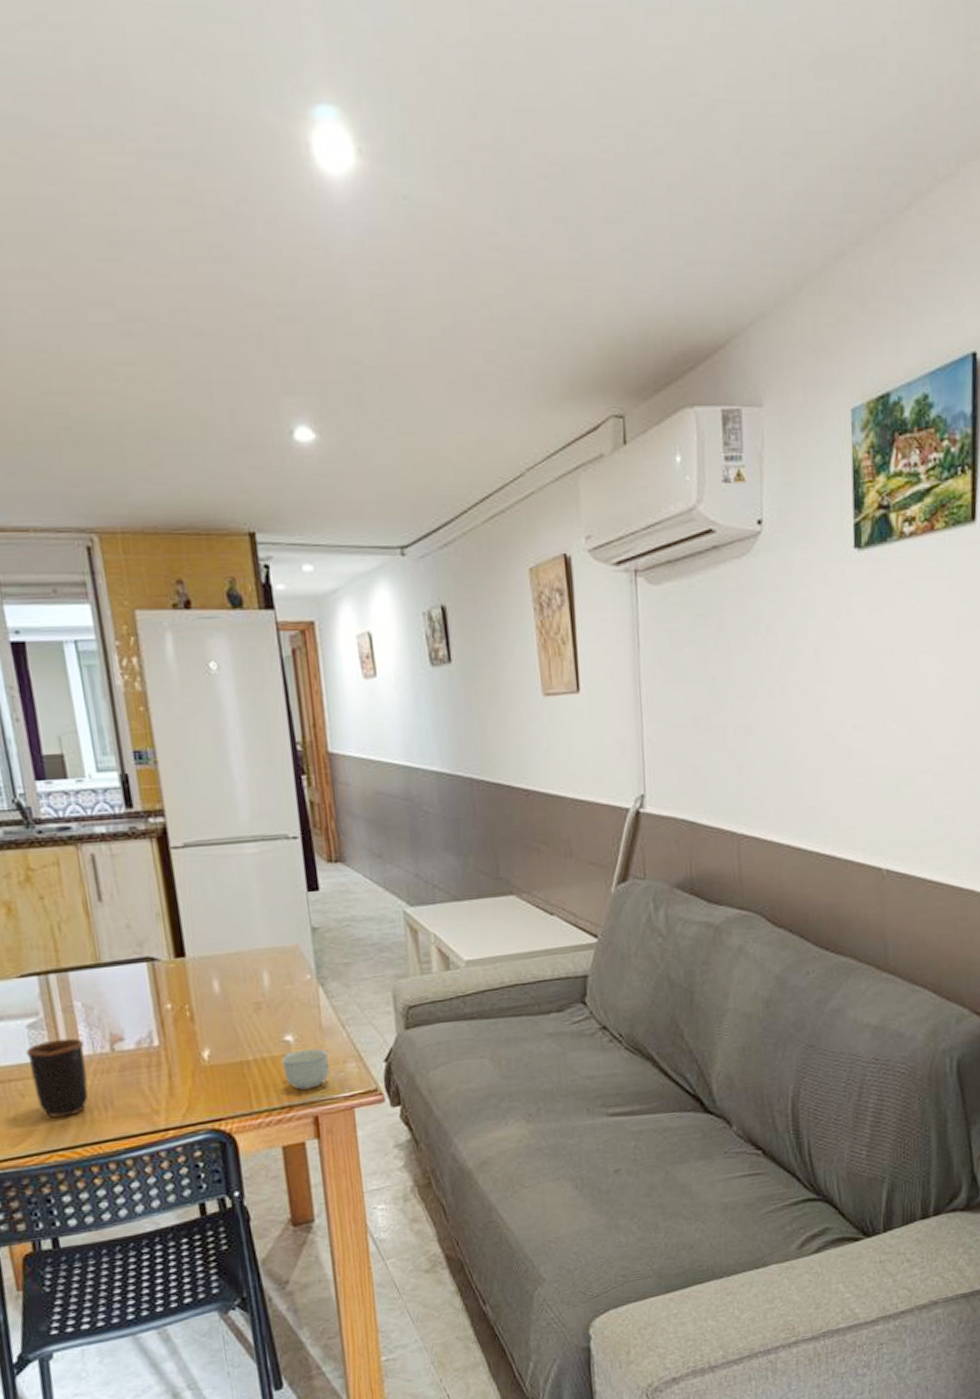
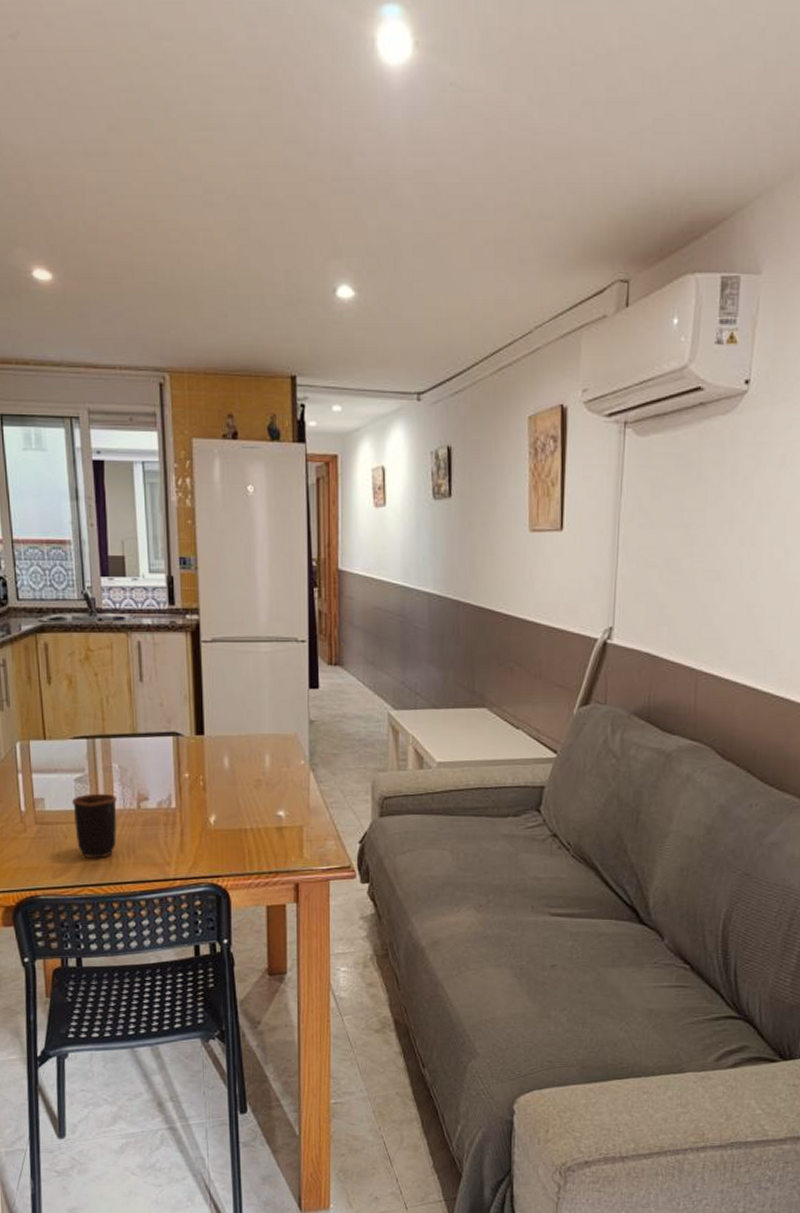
cup: present [281,1048,330,1090] -> none [273,825,312,859]

